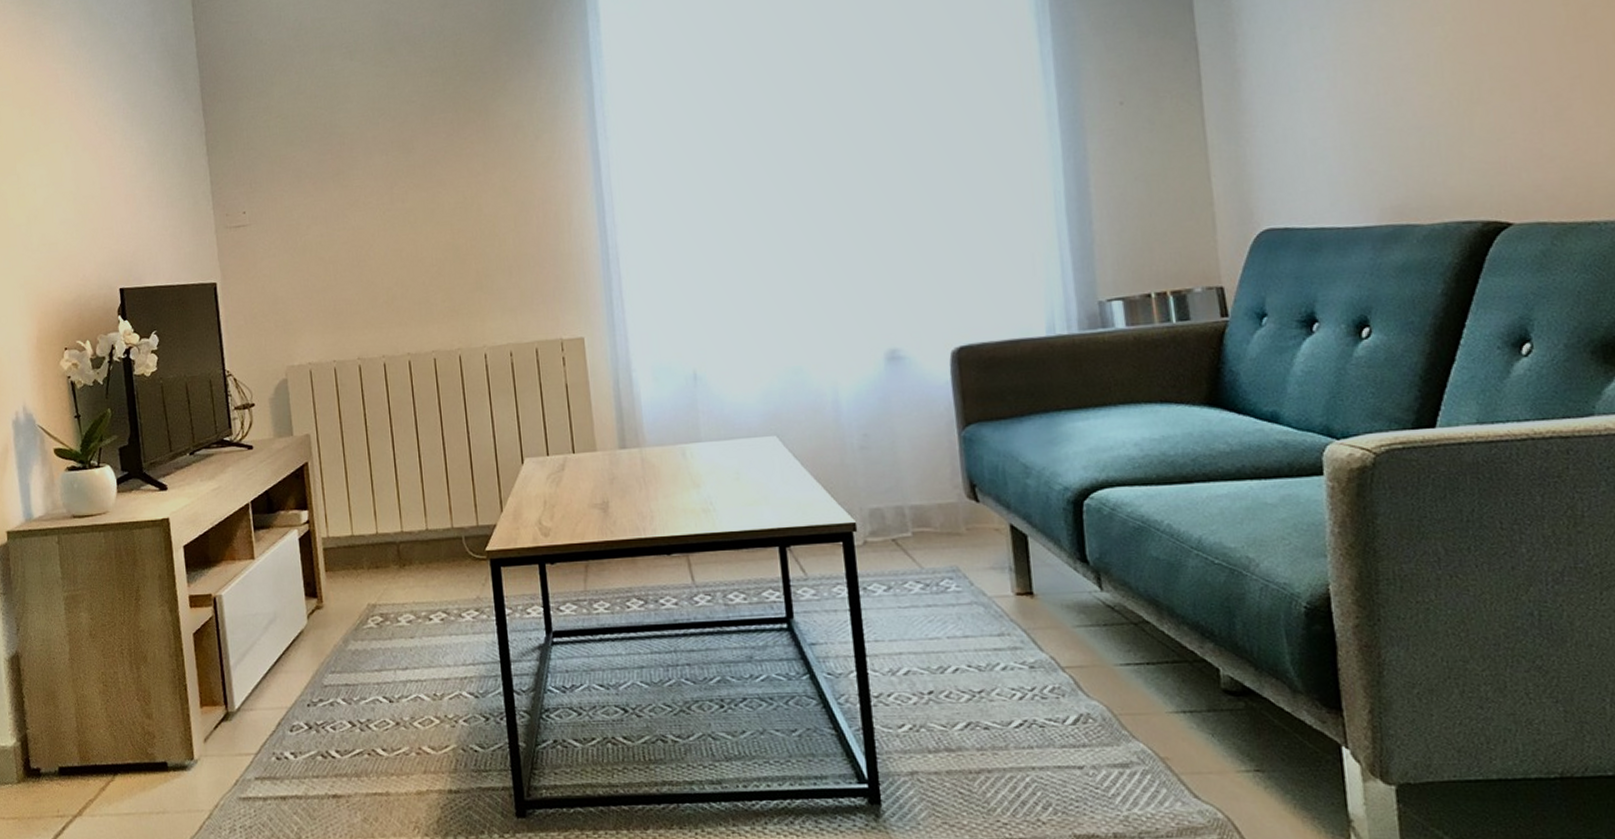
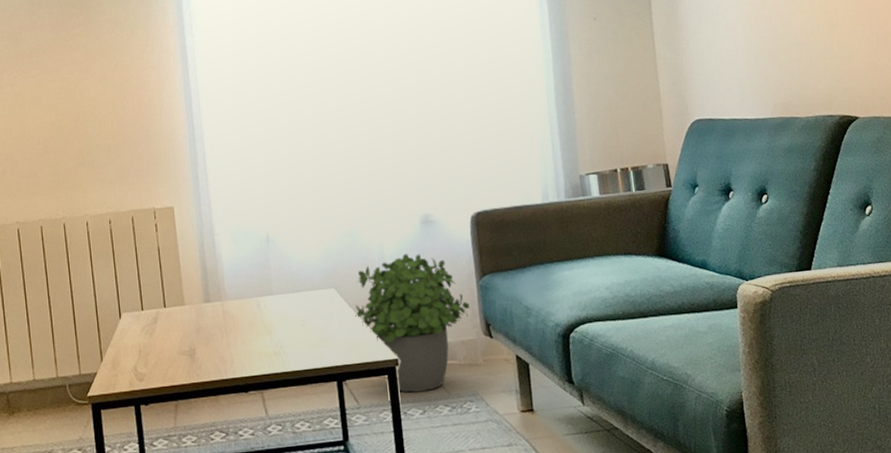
potted plant: none [802,397,949,564] -> present [355,254,470,393]

